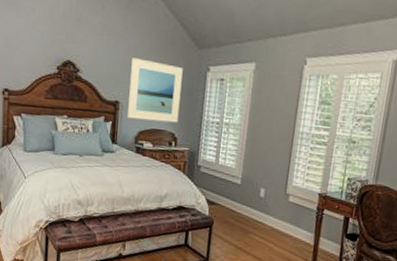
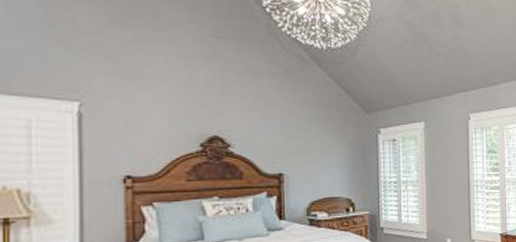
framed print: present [126,58,183,123] -> none [293,127,354,190]

